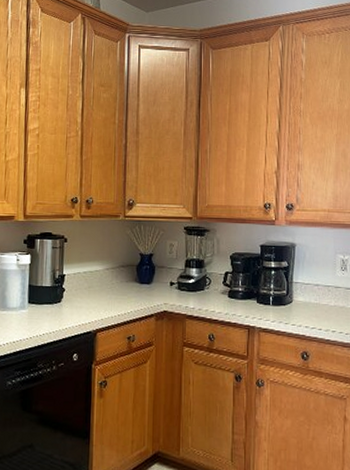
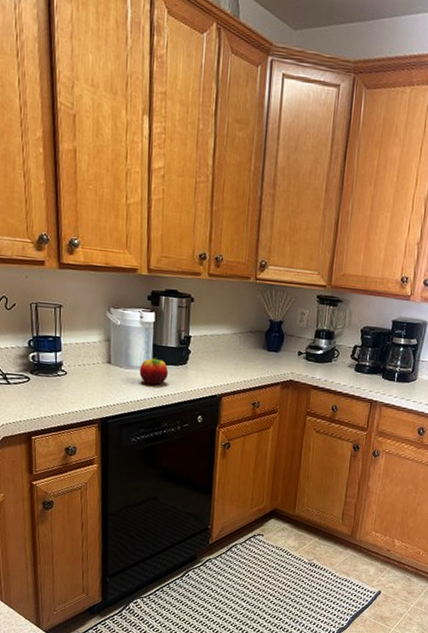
fruit: none [15,298,43,325] -> present [139,358,168,385]

